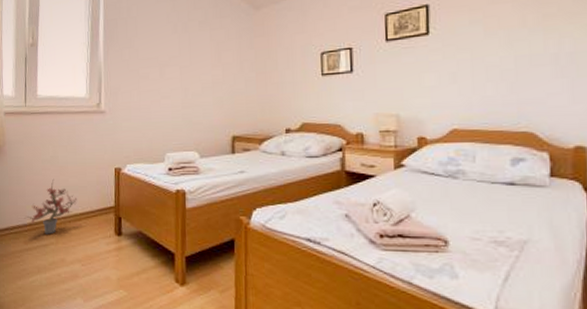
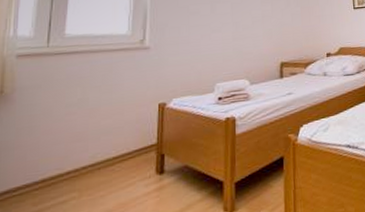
potted plant: present [25,178,78,235] -> none [36,123,111,189]

